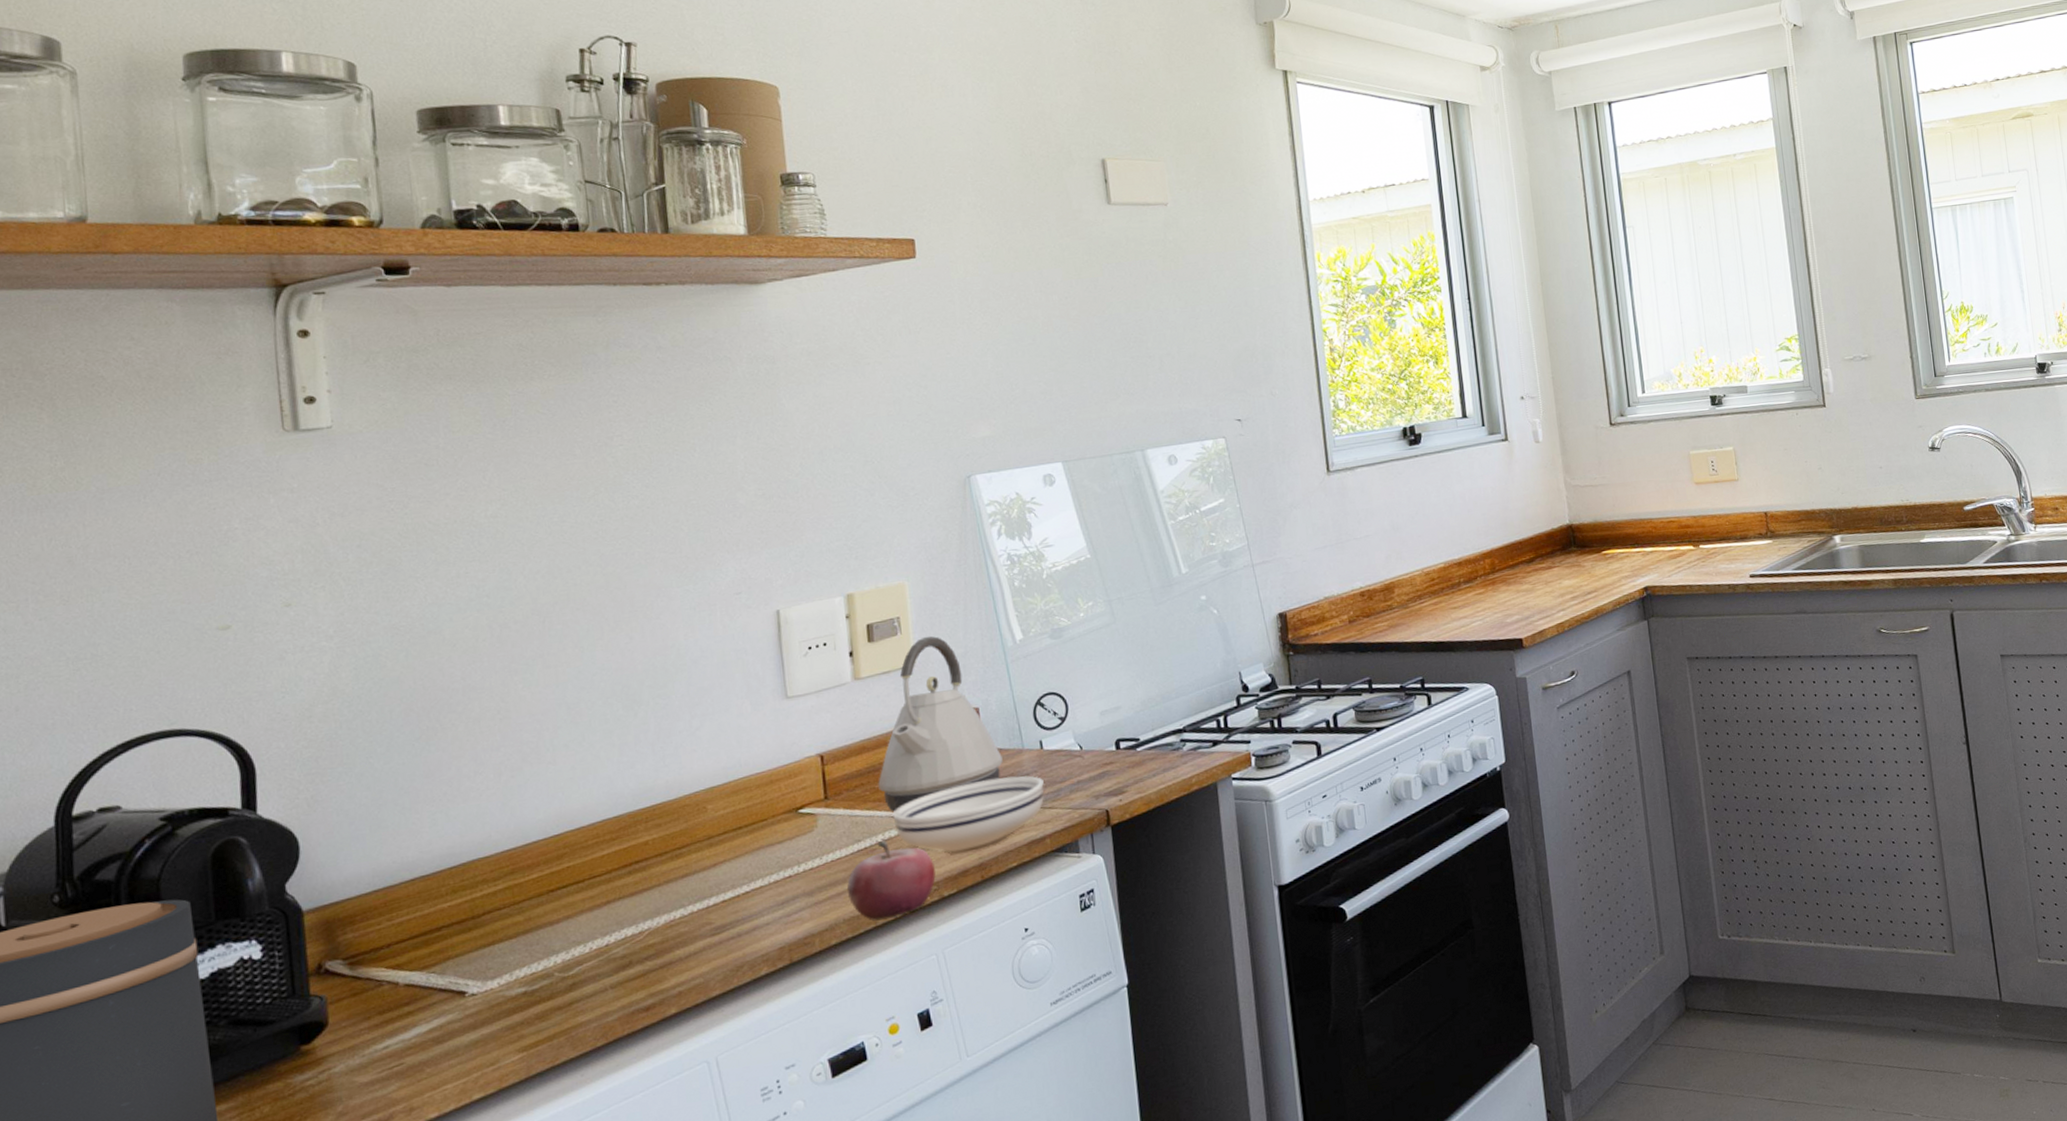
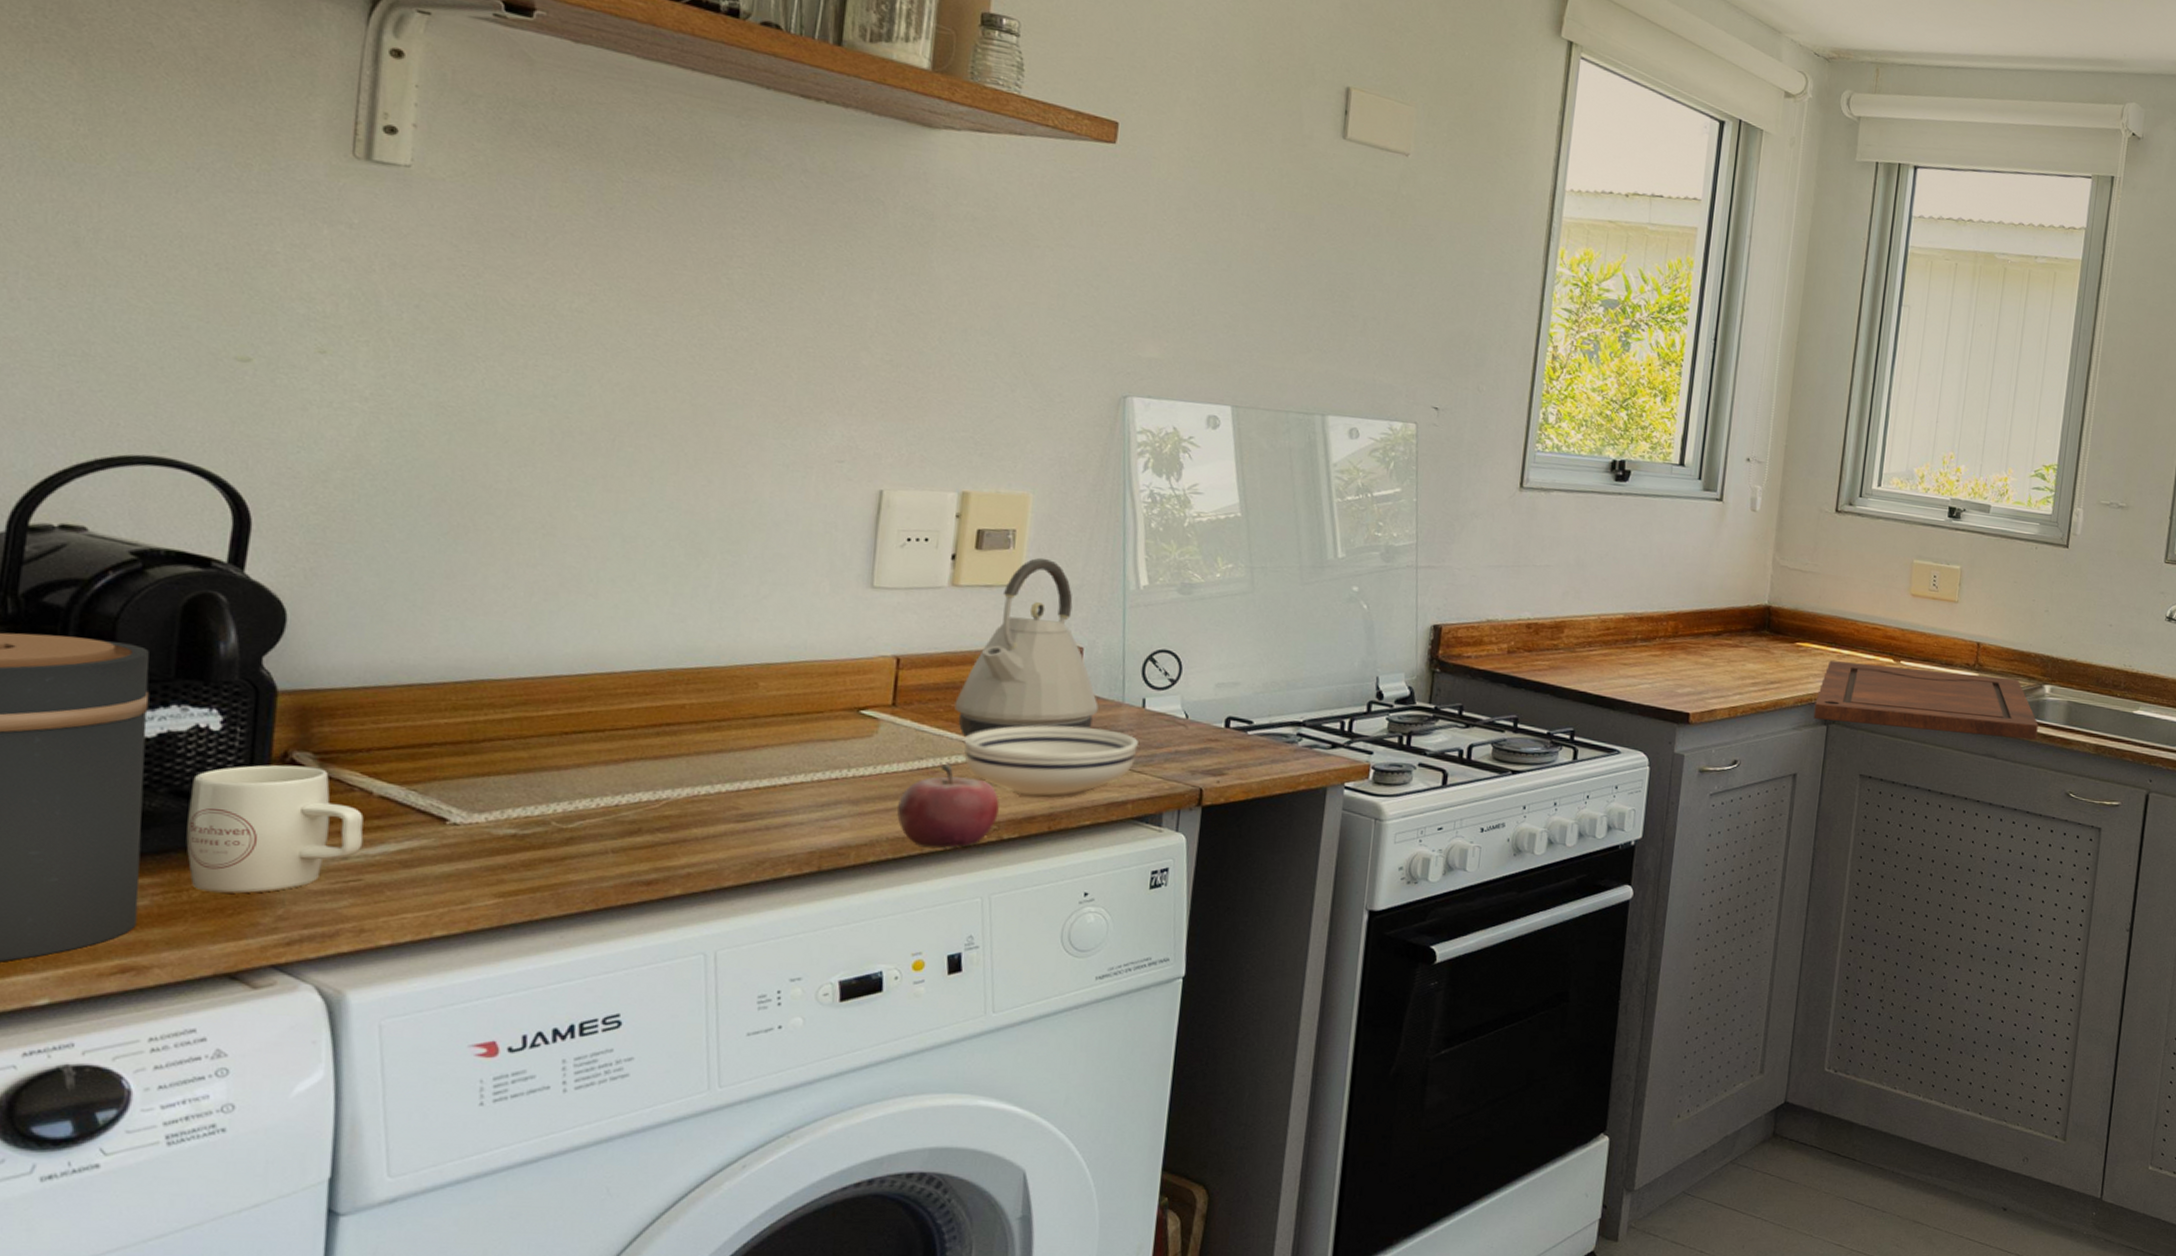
mug: none [246,971,399,1106] -> present [186,764,364,894]
cutting board: none [1632,537,1839,617] -> present [1813,660,2038,740]

